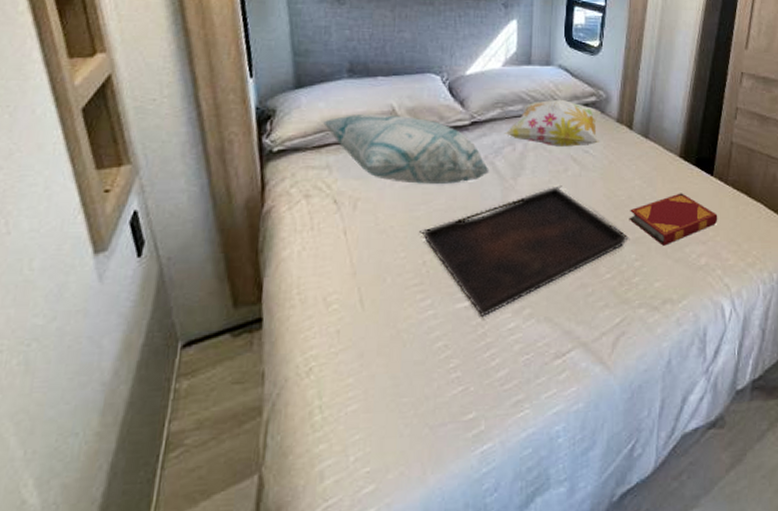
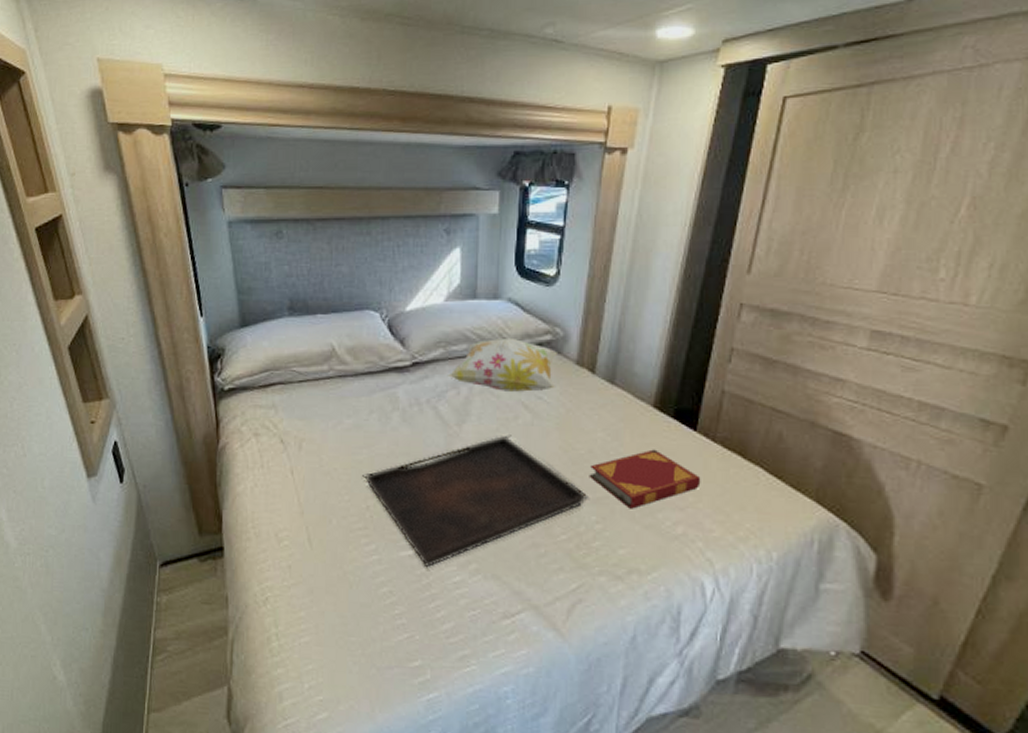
decorative pillow: present [322,115,490,184] -> none [266,354,432,428]

